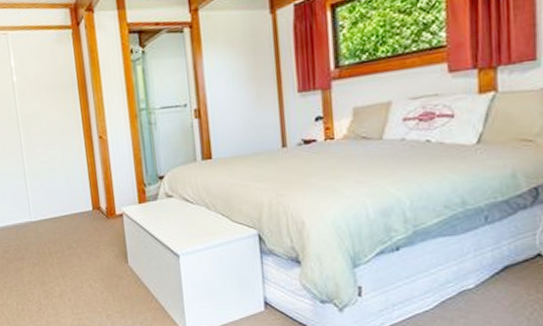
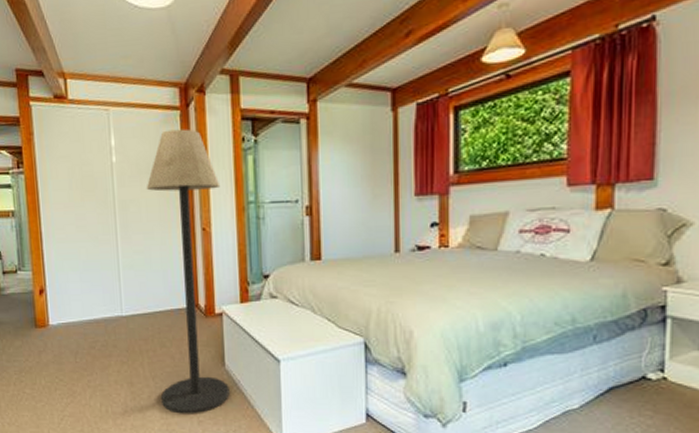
floor lamp: none [45,45,134,309] -> present [146,129,230,414]

